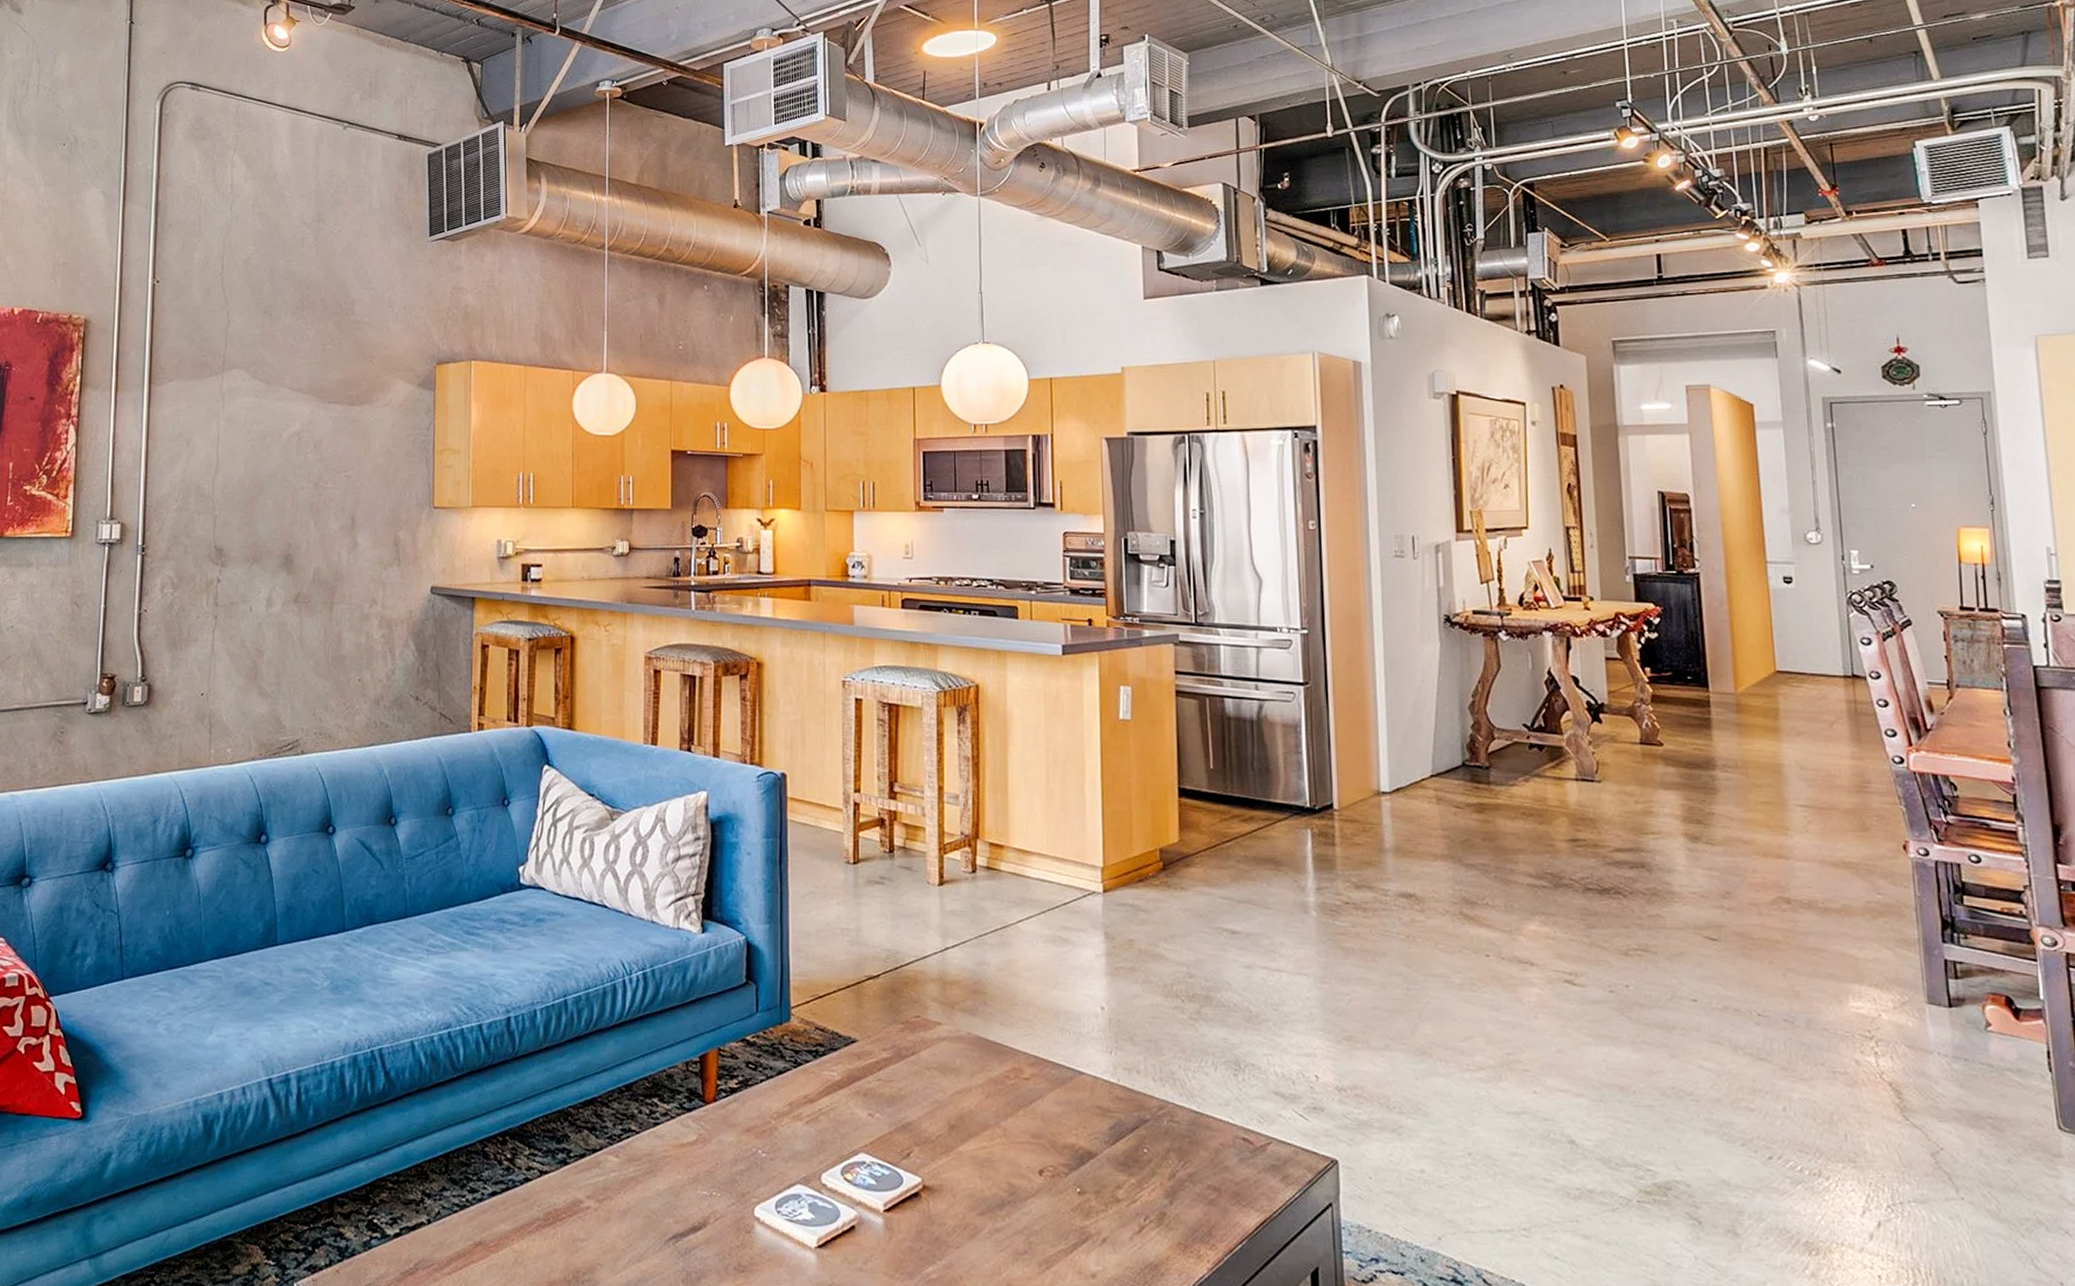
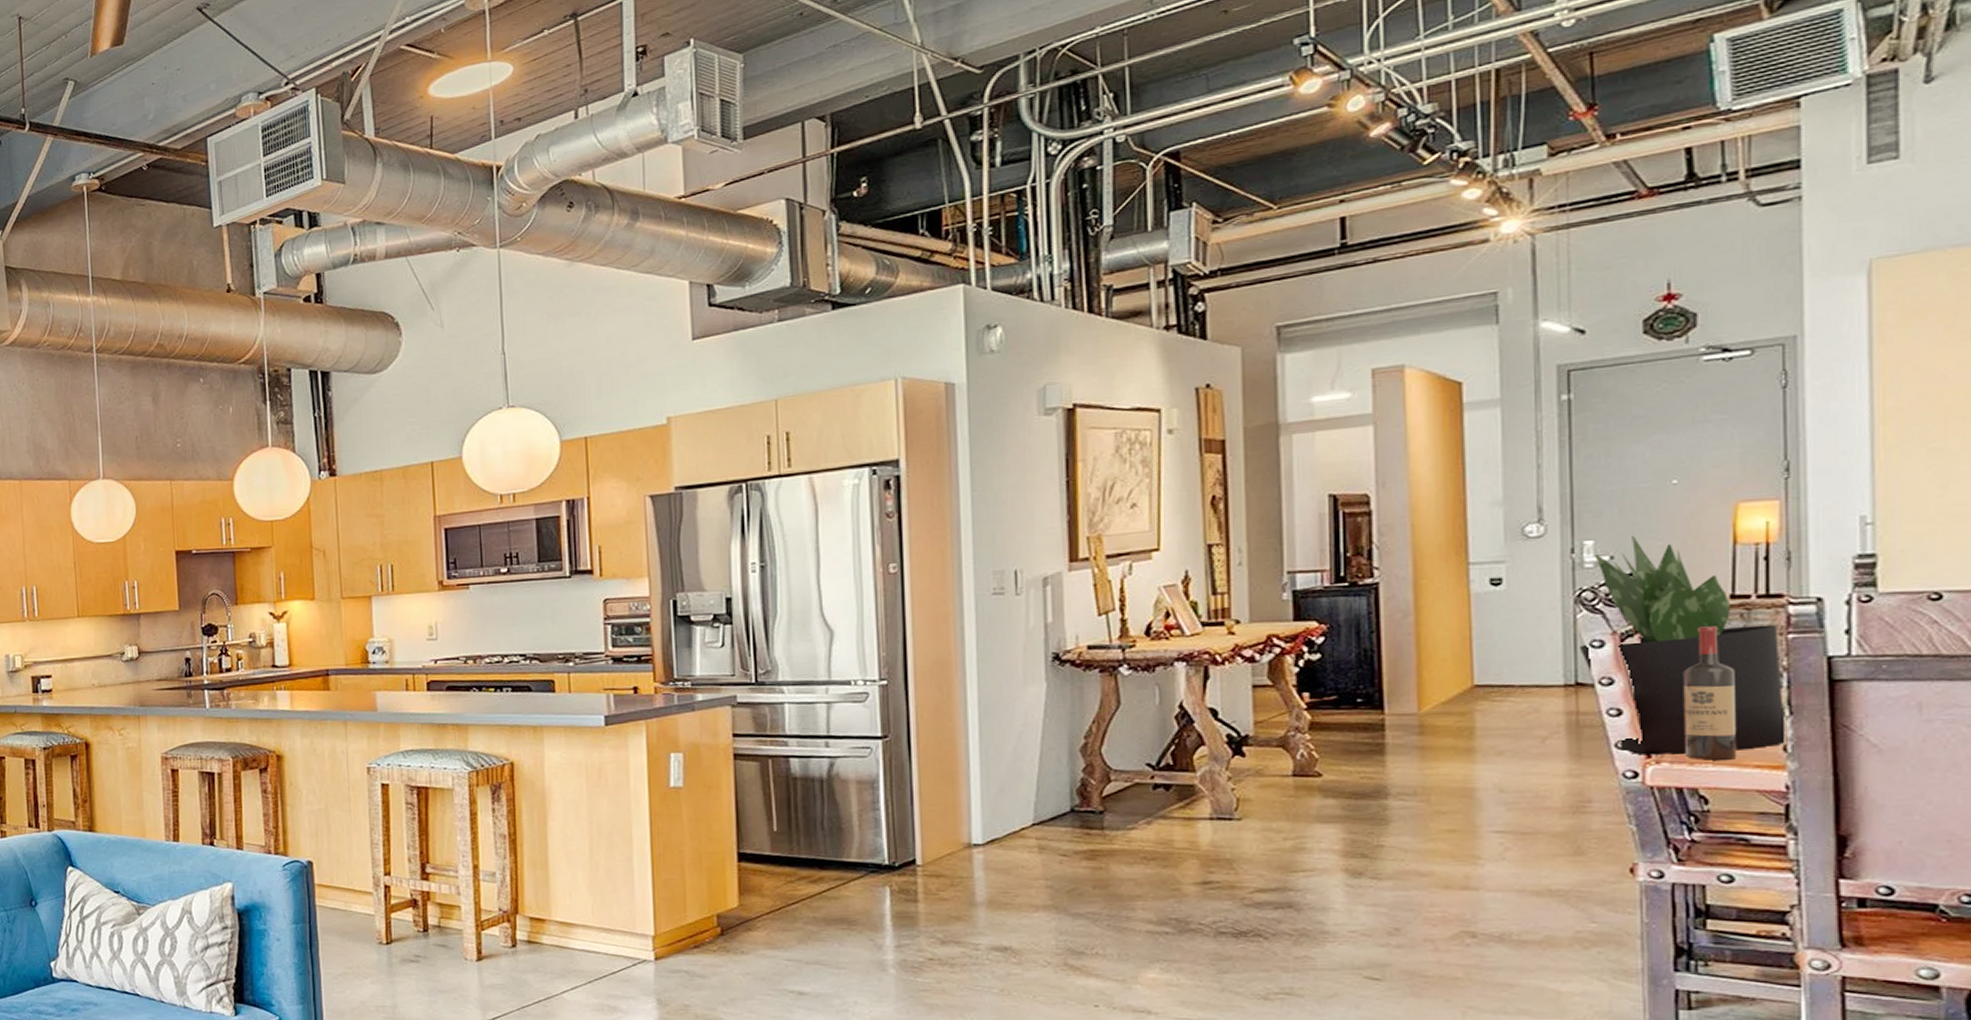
planter: none [1853,548,2009,744] -> present [1579,535,1788,755]
wine bottle: none [1930,632,1975,752] -> present [1683,626,1737,761]

